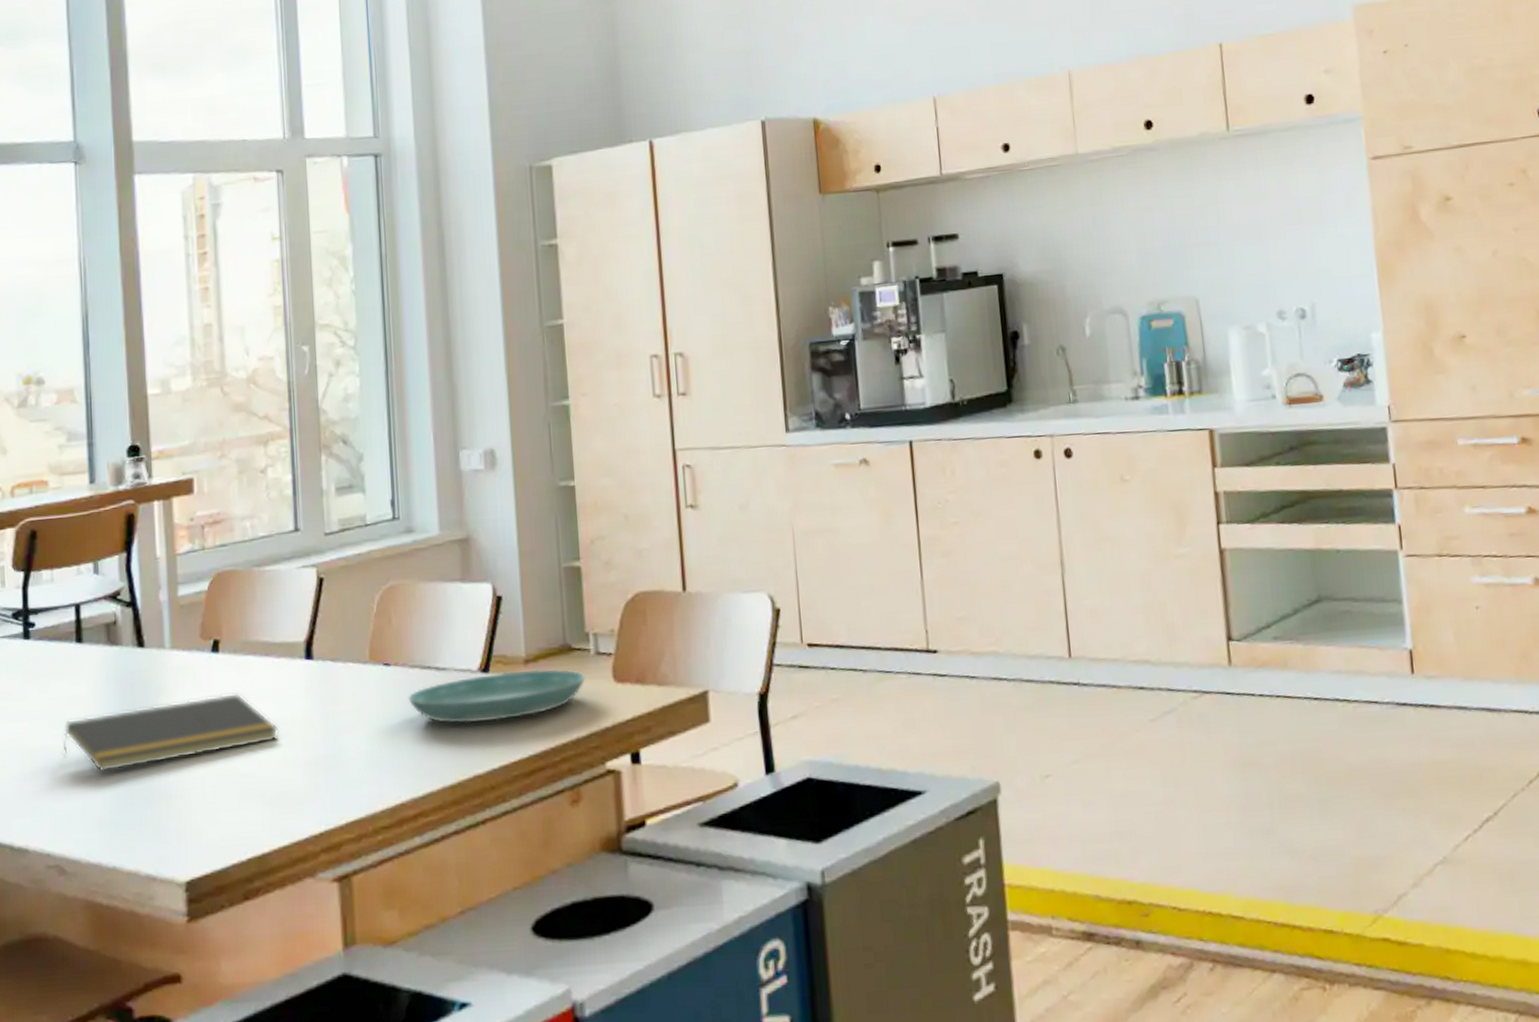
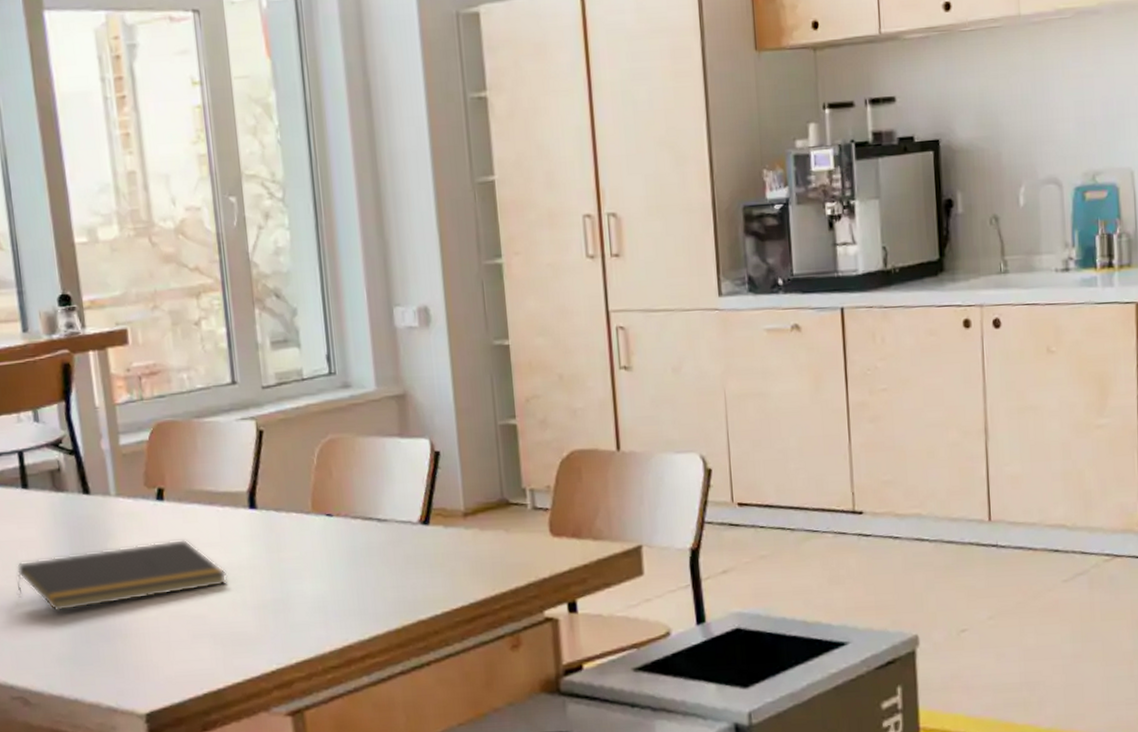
saucer: present [408,669,586,724] -> none [351,522,523,572]

